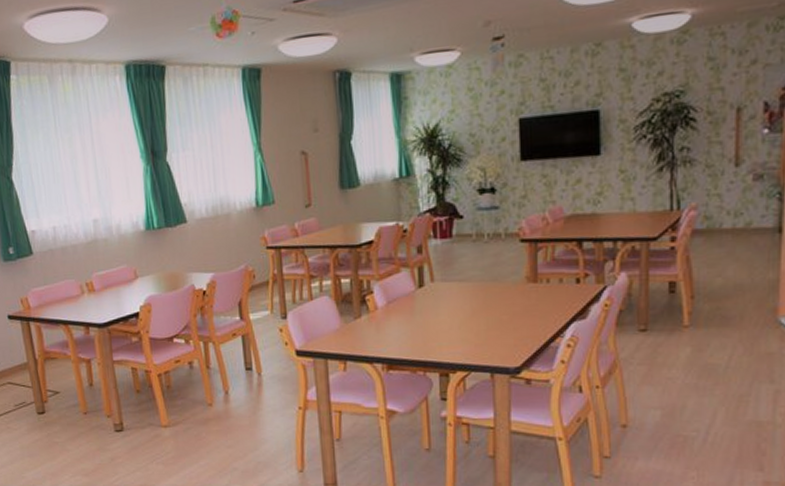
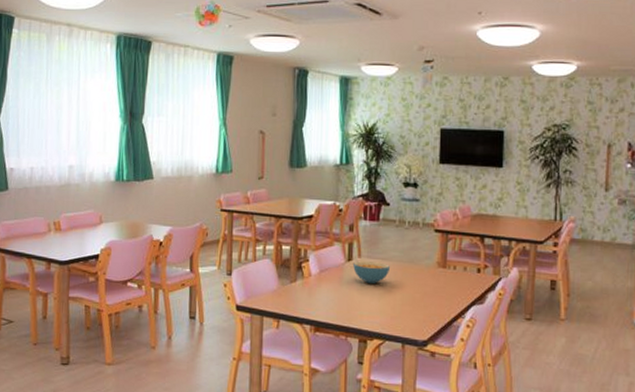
cereal bowl: none [426,285,469,311] -> present [353,261,390,284]

